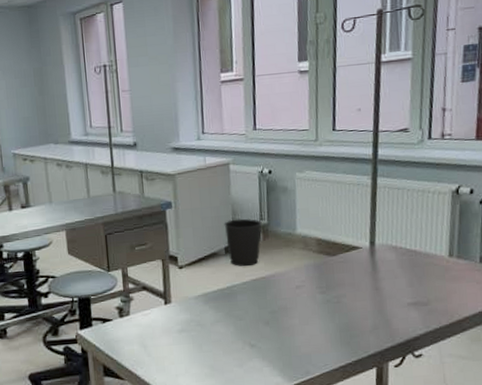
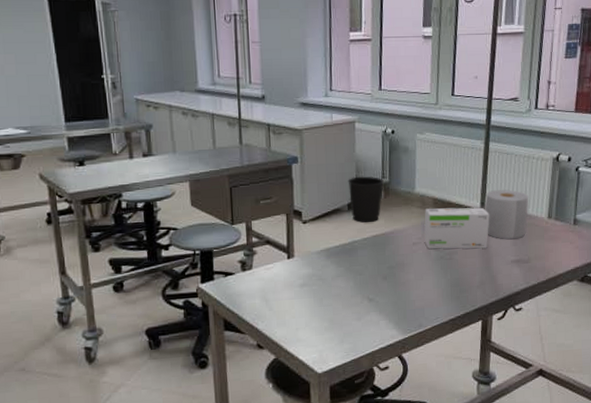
medicine box: none [307,247,381,293] -> present [423,207,490,249]
paper towel roll: none [374,227,426,280] -> present [485,189,529,239]

